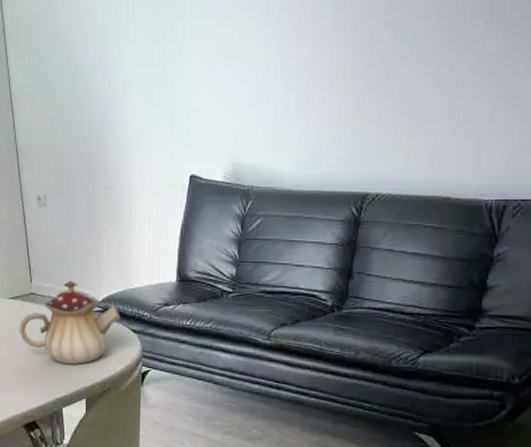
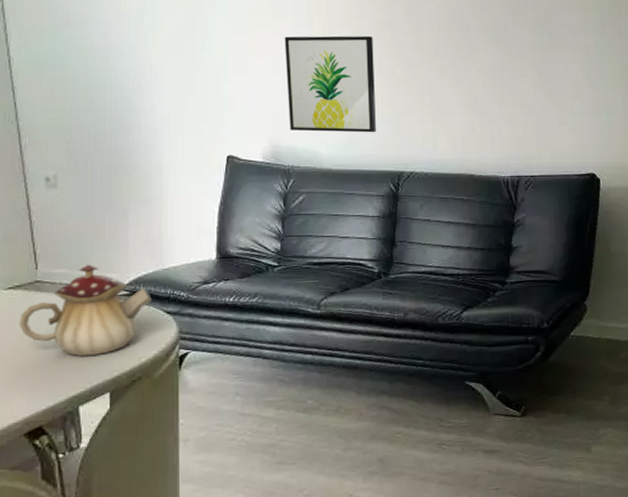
wall art: none [251,31,348,148] -> present [284,36,376,133]

